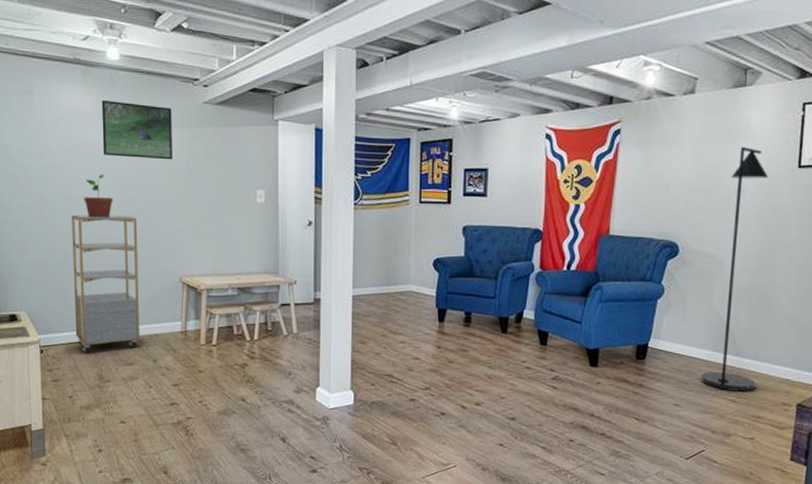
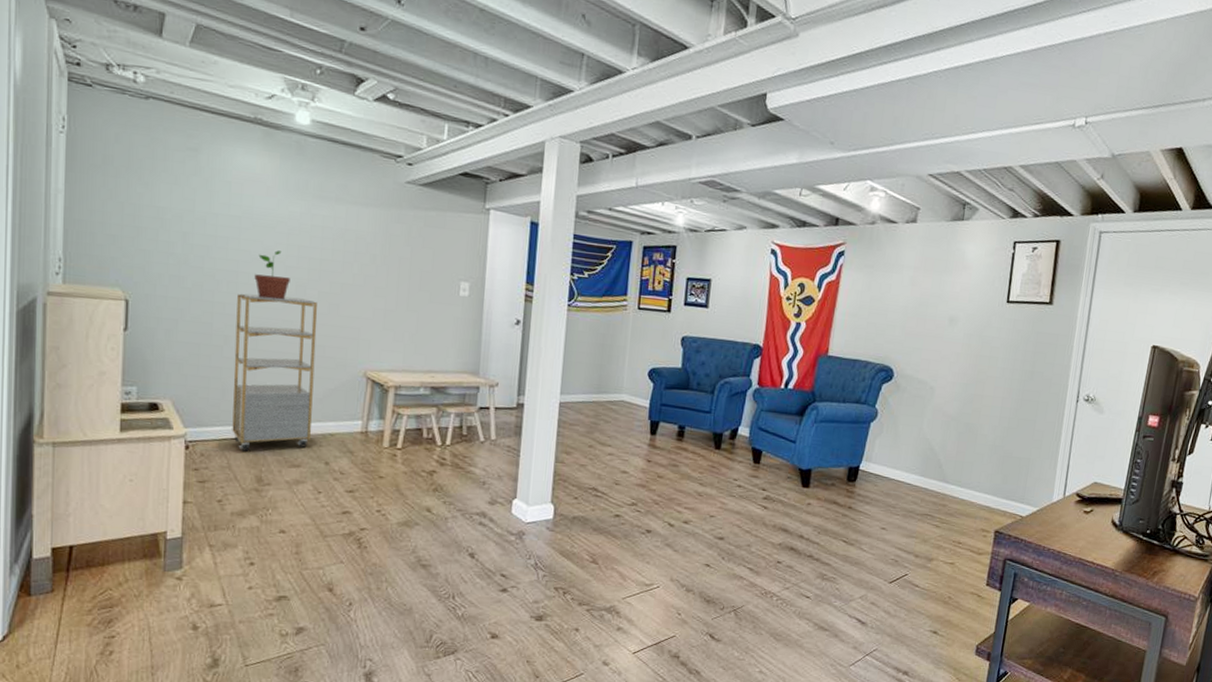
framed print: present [102,99,172,160] -> none [282,167,369,242]
floor lamp: present [700,146,768,391] -> none [907,278,979,517]

